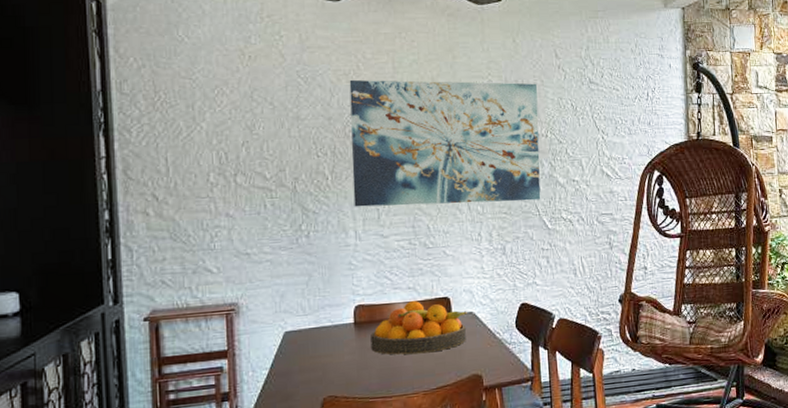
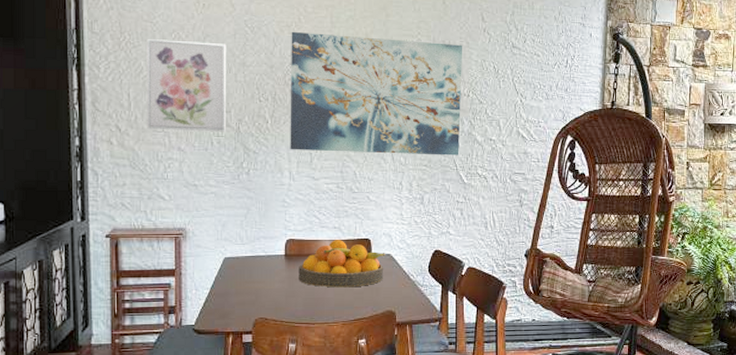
wall art: none [185,96,280,195] -> present [147,38,227,132]

